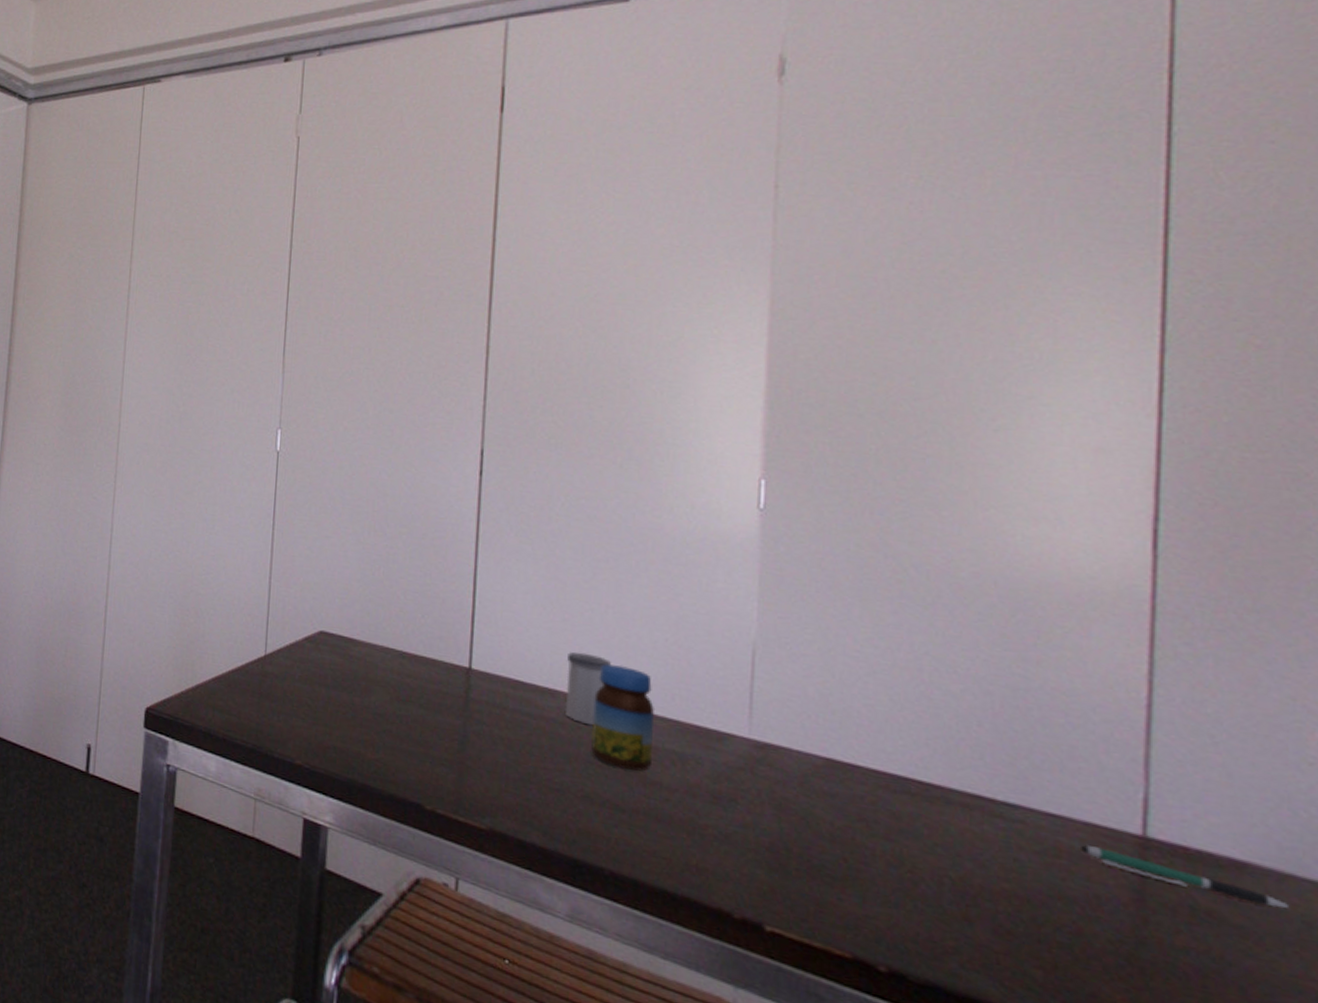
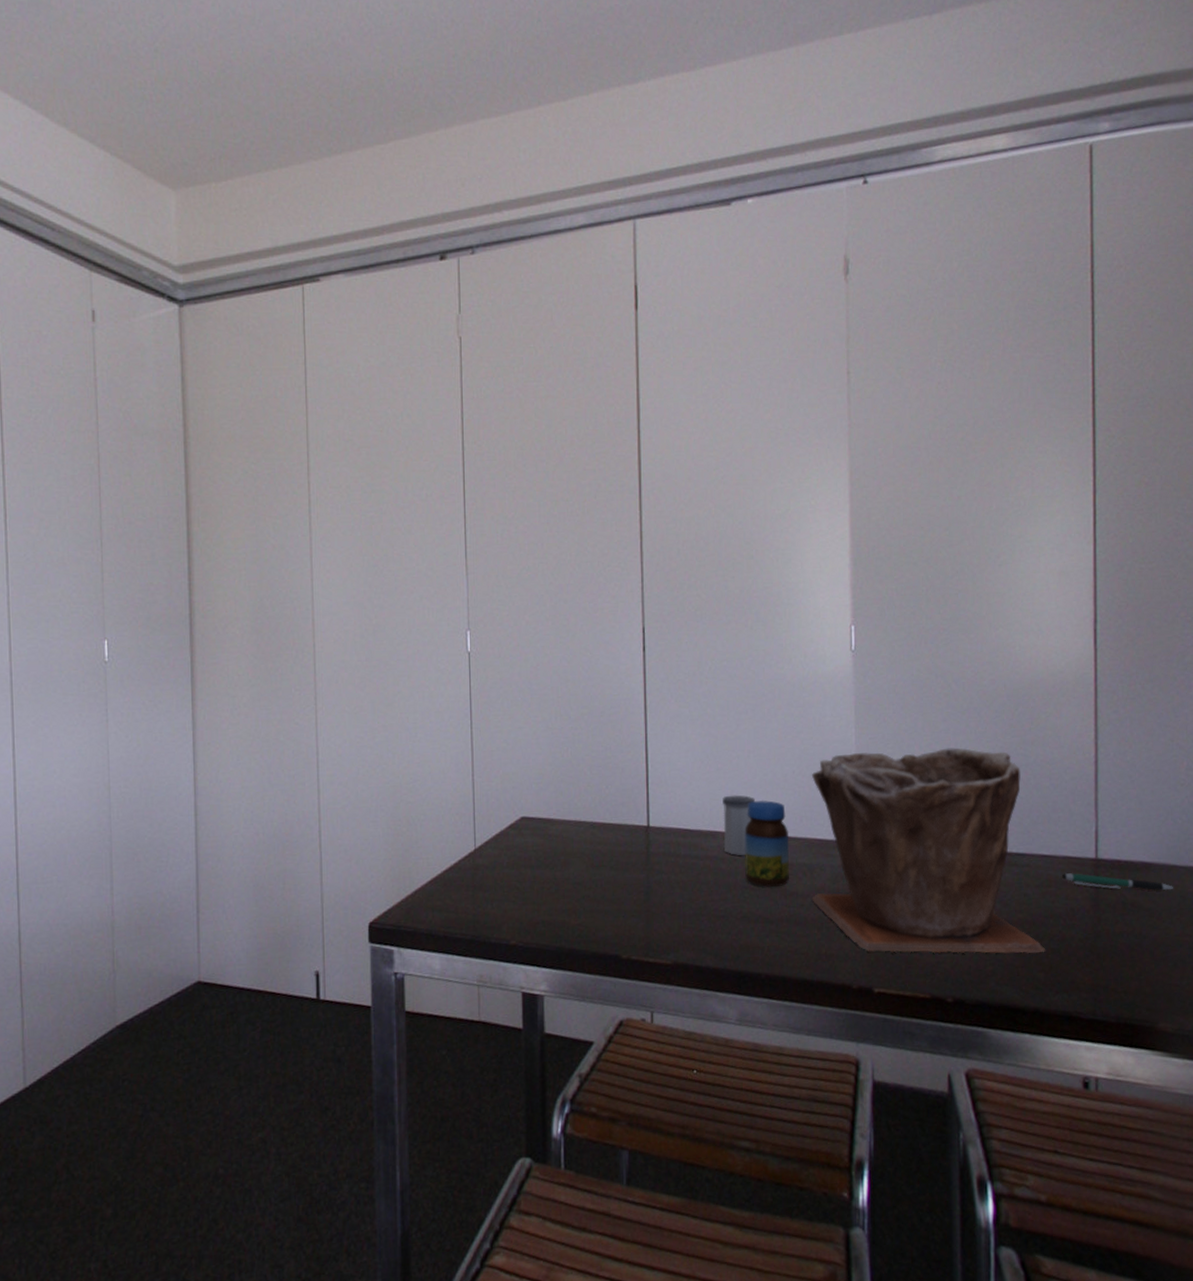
plant pot: none [681,630,1048,944] -> present [811,748,1046,954]

